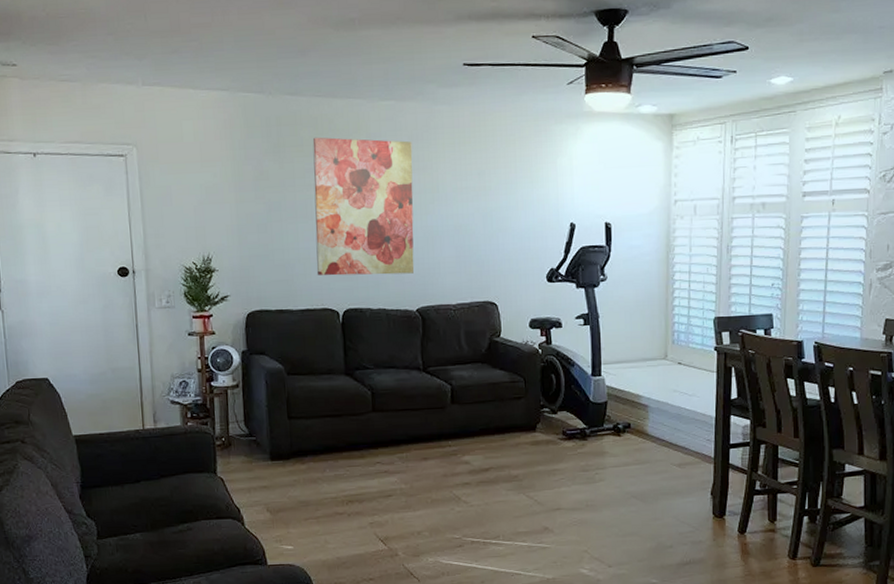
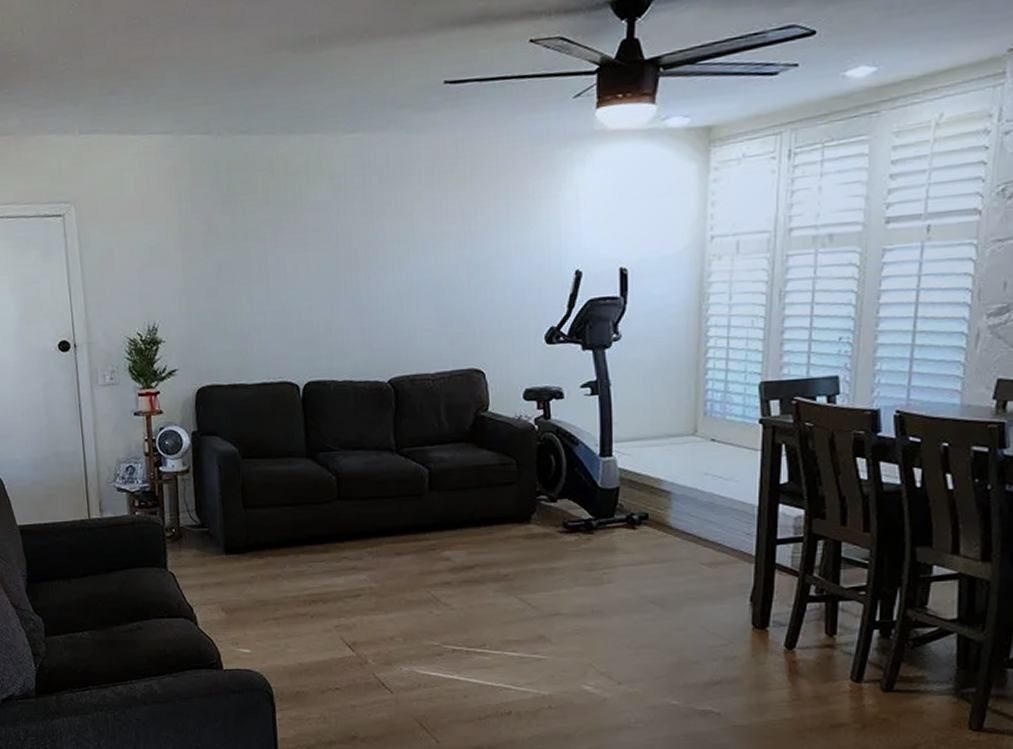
wall art: present [312,137,415,276] -> none [267,180,386,344]

